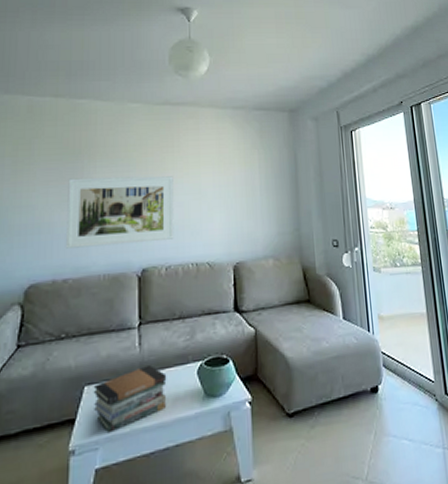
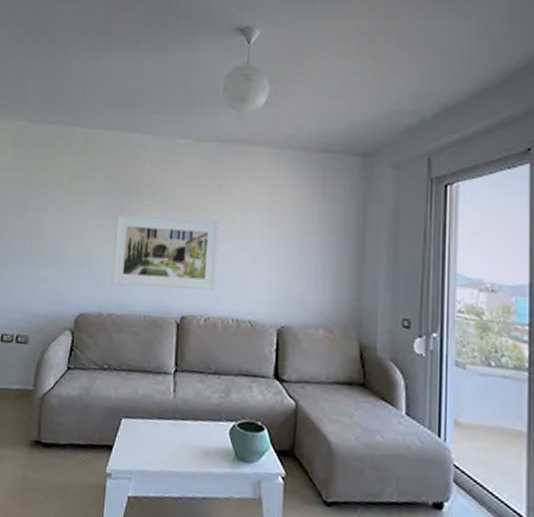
book stack: present [93,365,167,434] -> none [129,413,199,468]

